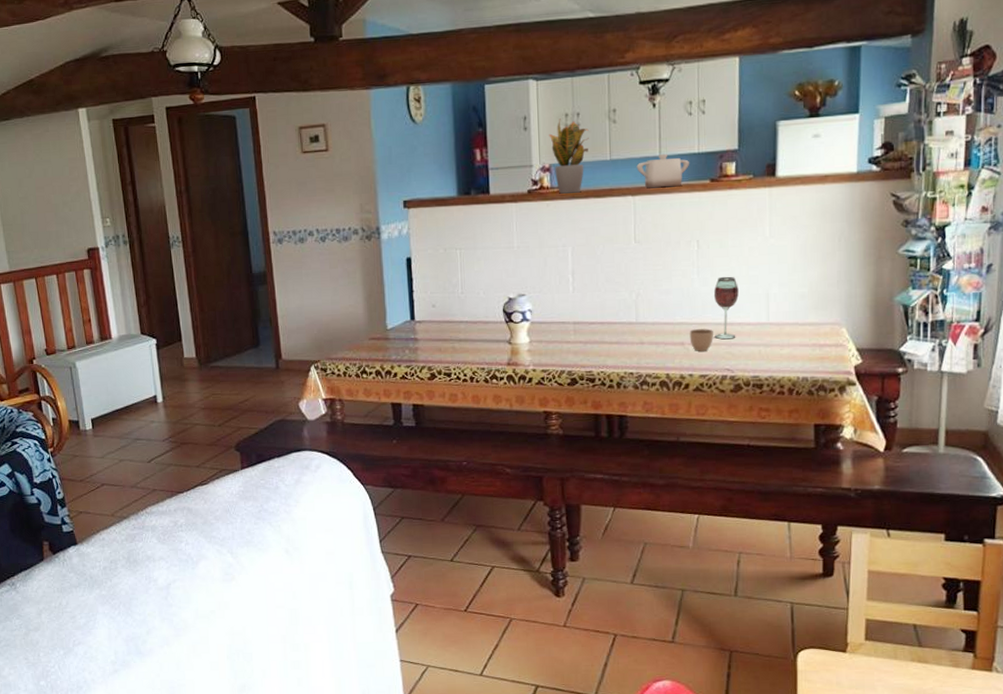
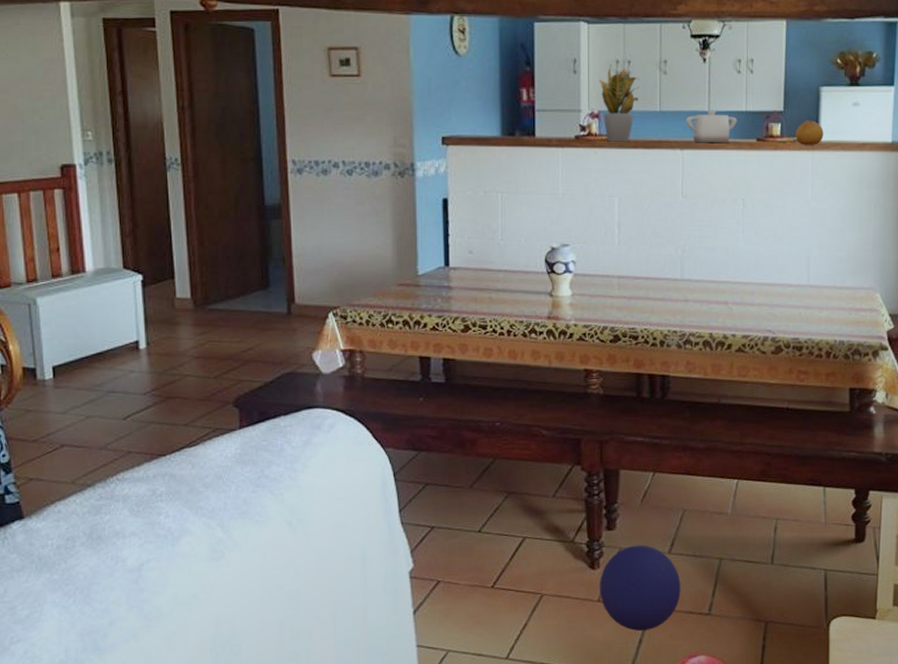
ball: none [565,575,644,655] -> present [600,545,681,631]
cup: present [689,329,714,351] -> none [733,289,757,311]
wineglass: present [713,276,739,340] -> none [757,236,781,300]
fruit: none [751,156,782,182] -> present [795,120,824,145]

